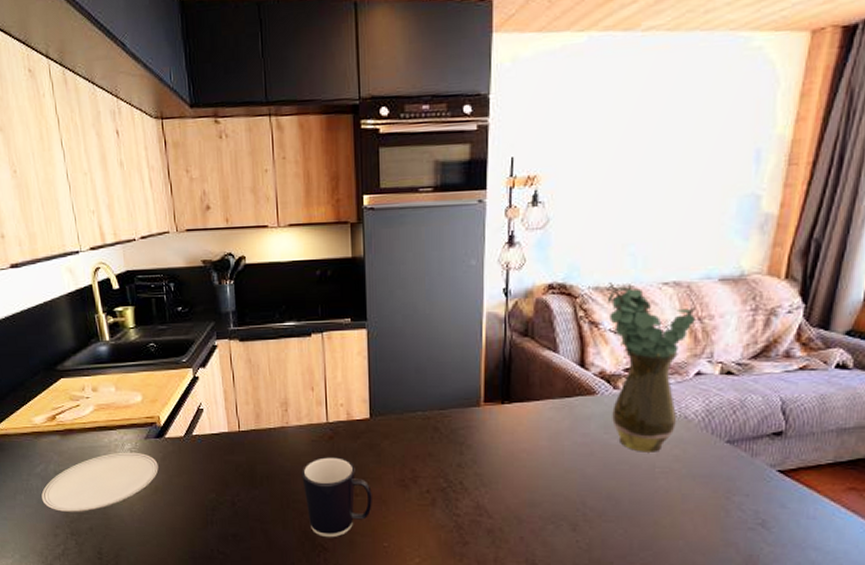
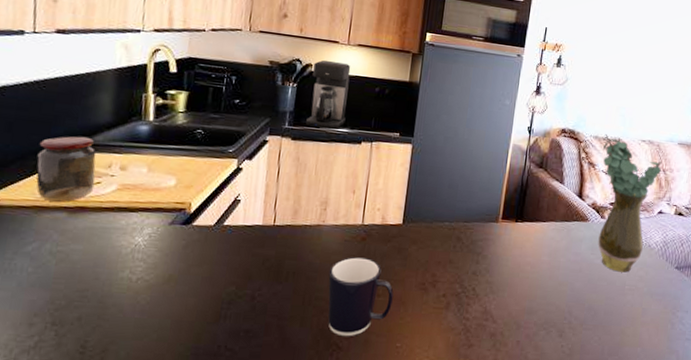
jar: none [23,363,75,426] -> present [36,136,97,202]
plate: present [41,452,159,512] -> none [24,236,178,299]
coffee maker: none [247,248,290,326] -> present [306,60,351,130]

